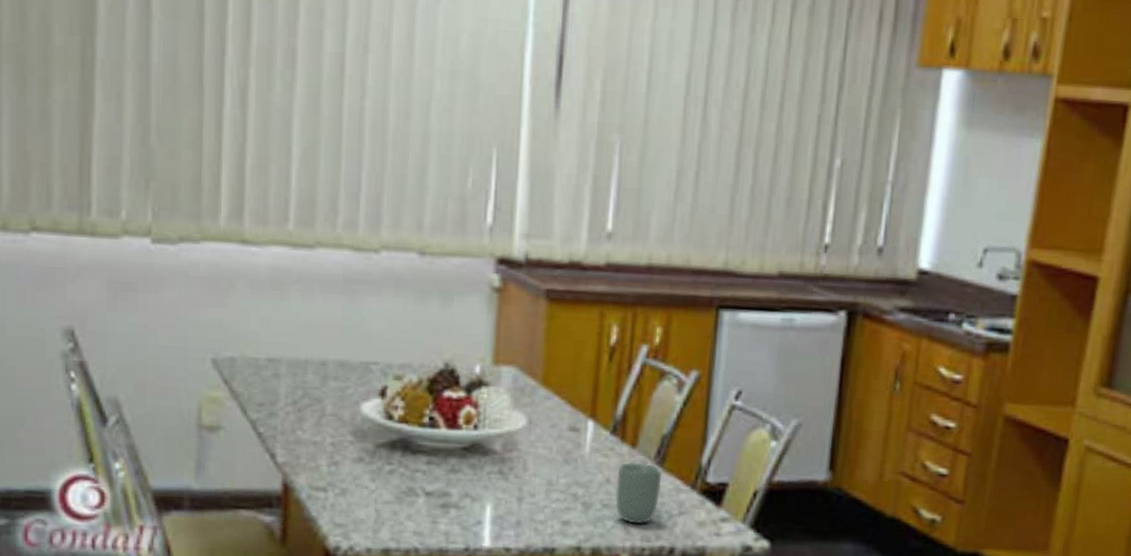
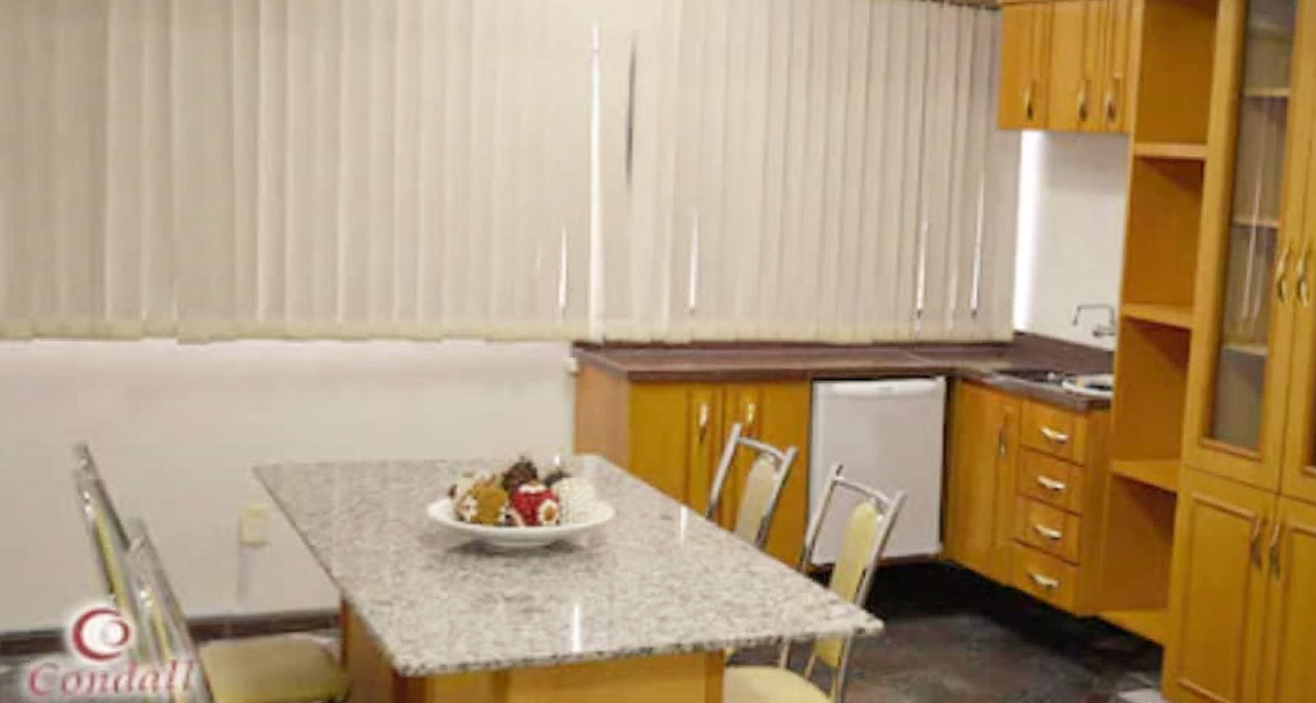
cup: present [615,462,662,525] -> none [716,547,765,614]

